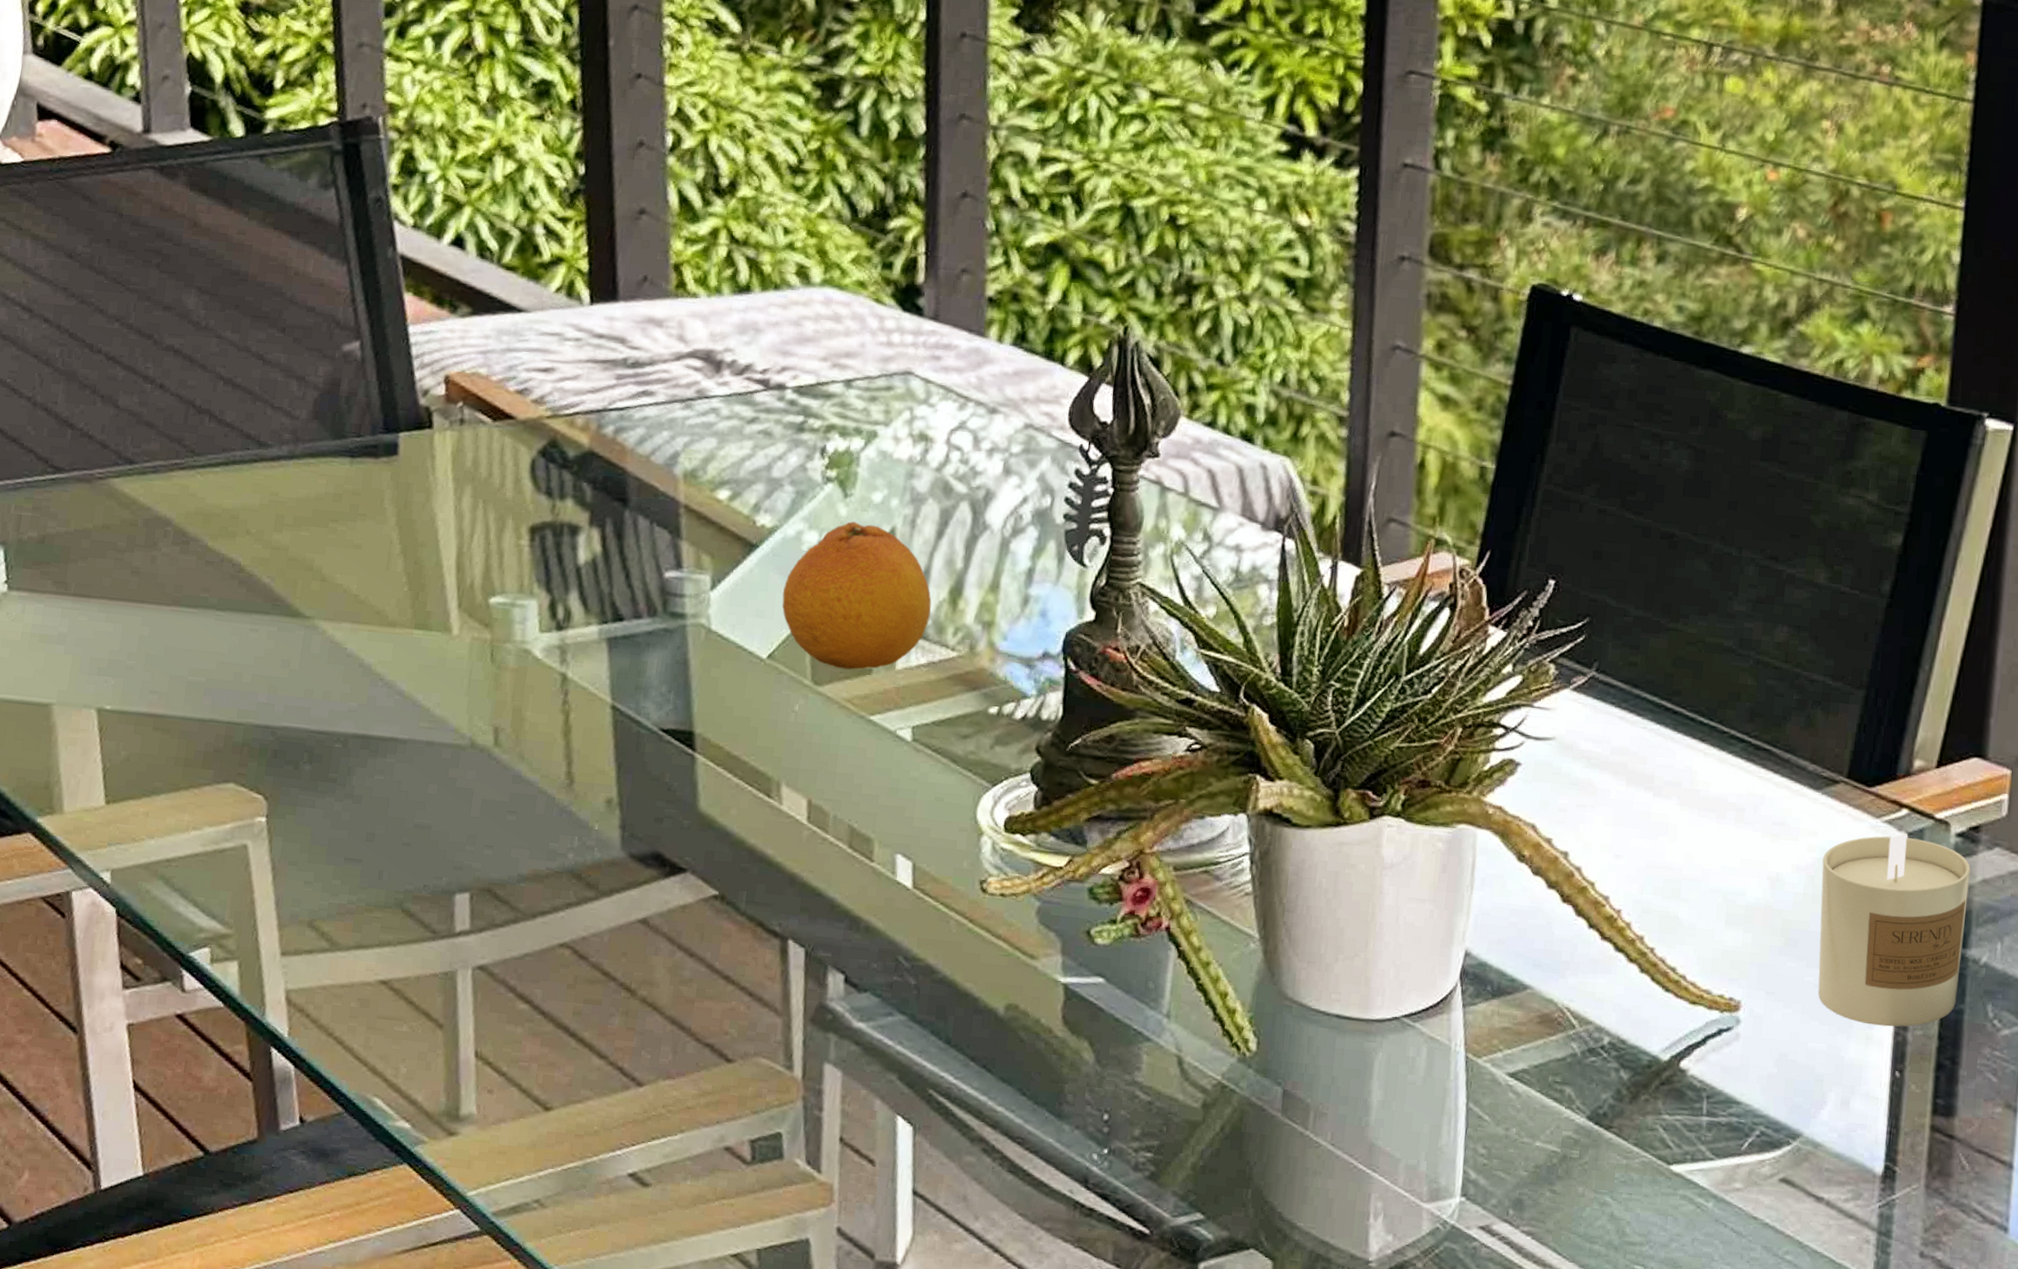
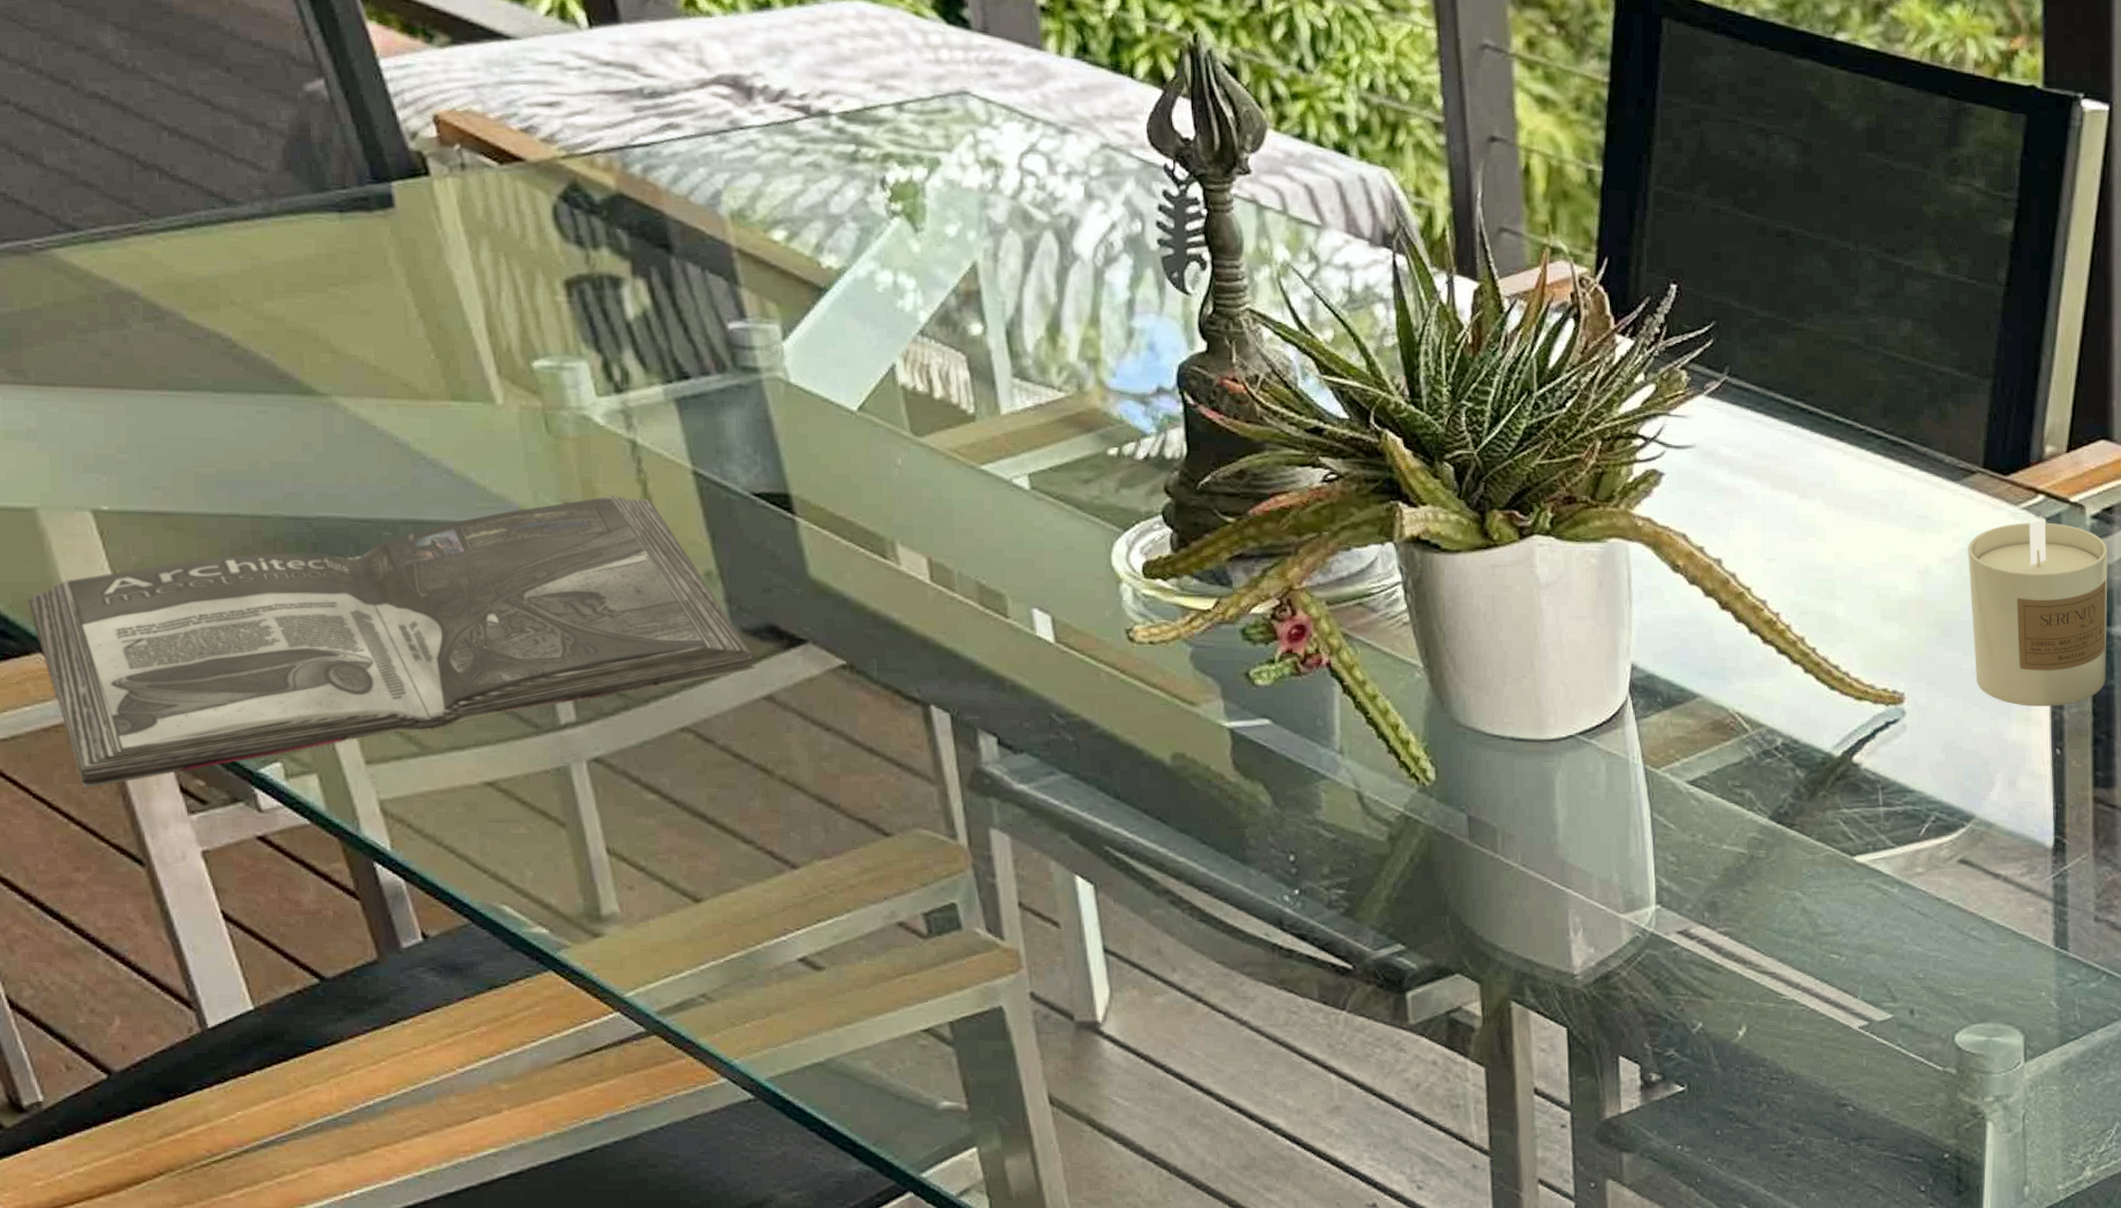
magazine: none [28,723,638,958] -> present [28,495,757,788]
fruit: present [782,521,932,670] -> none [863,258,1030,418]

